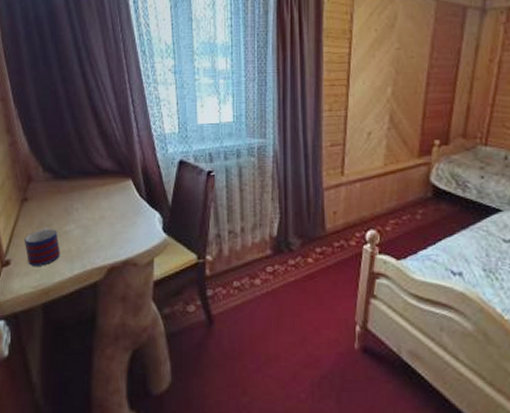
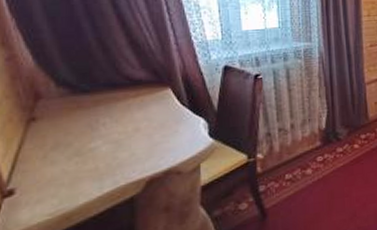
mug: present [24,228,61,266] -> none [34,147,86,192]

